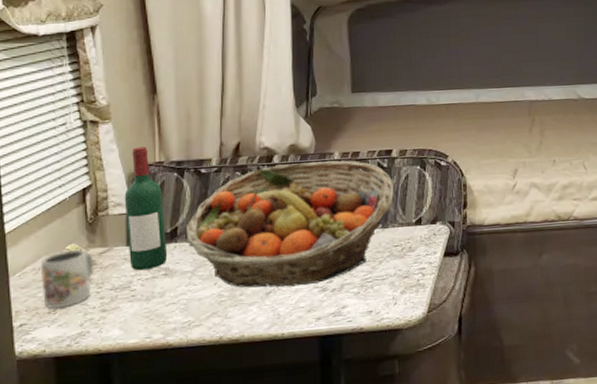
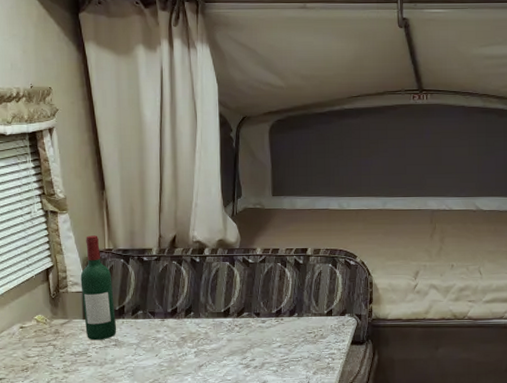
mug: present [40,249,94,308] -> none [14,319,57,367]
fruit basket: present [185,160,394,288] -> none [131,255,308,362]

